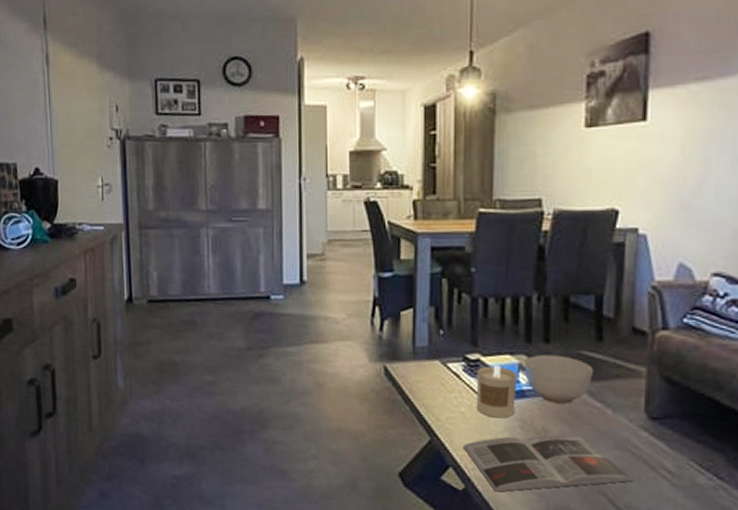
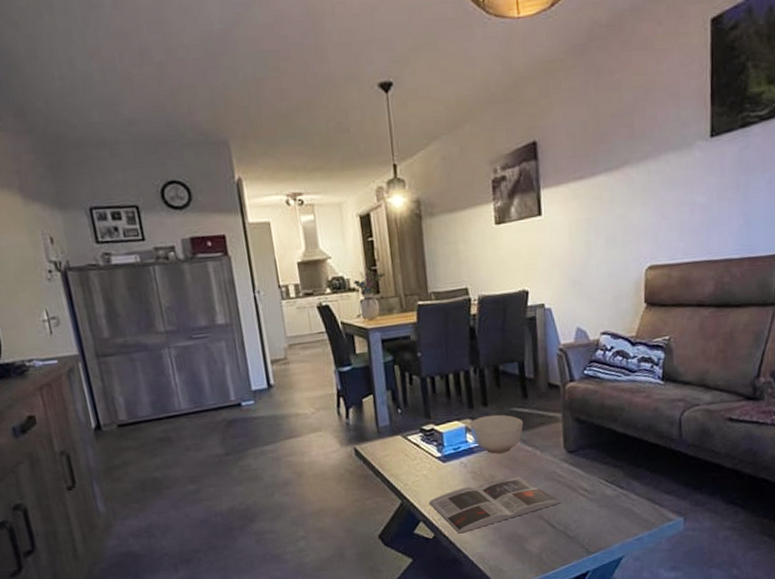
bouquet: none [408,164,444,222] -> present [353,267,385,320]
candle: present [476,365,518,419] -> none [432,430,467,475]

